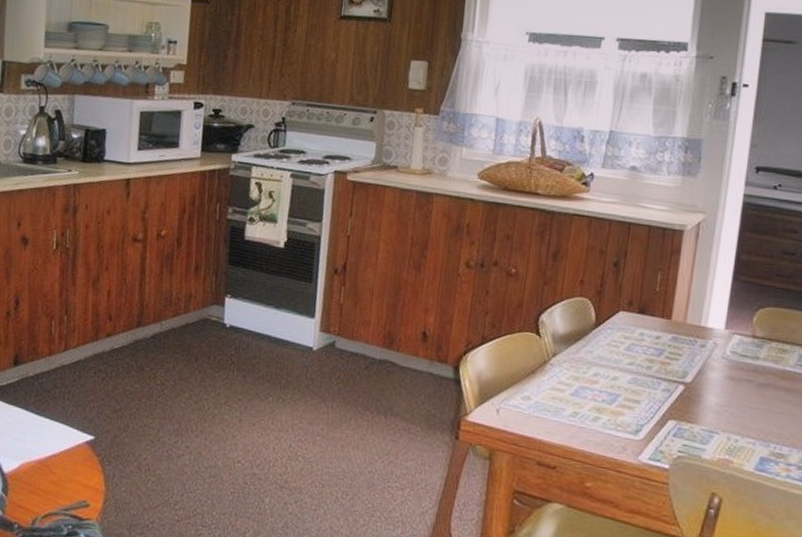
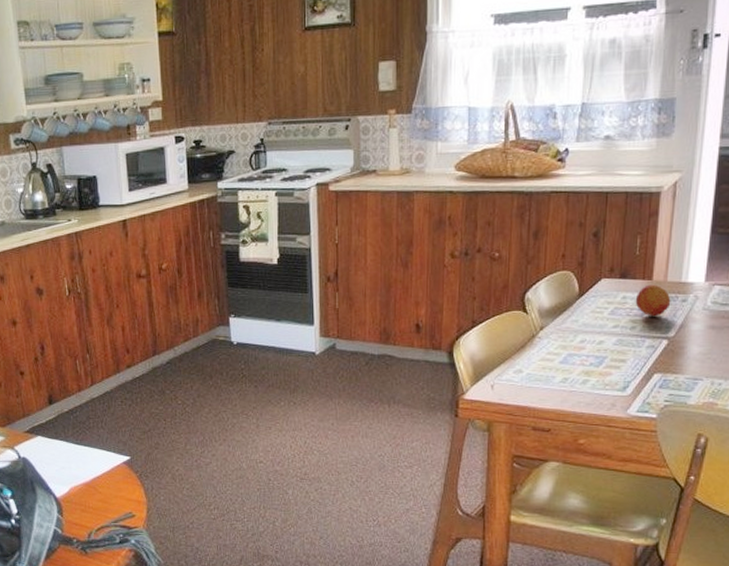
fruit: none [652,324,690,359] -> present [635,284,671,317]

